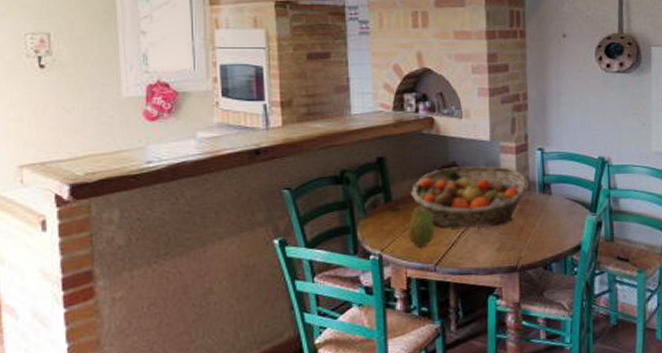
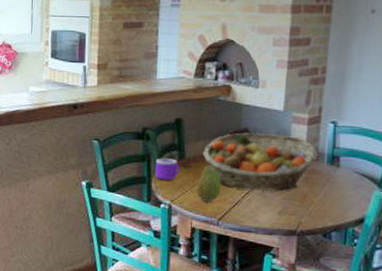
mug: none [360,202,388,228] -> present [155,158,181,181]

